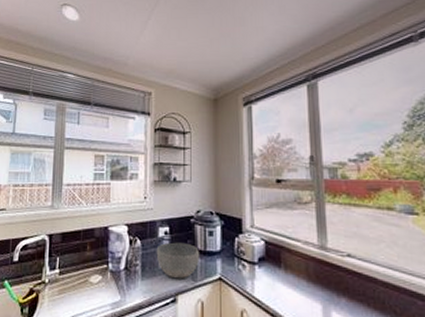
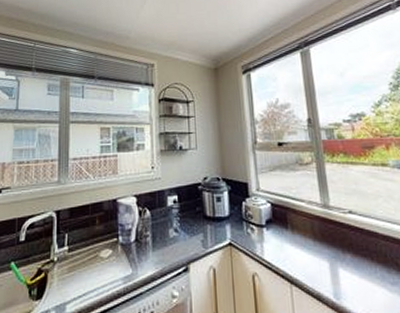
bowl: present [156,242,199,279] -> none [166,210,209,247]

